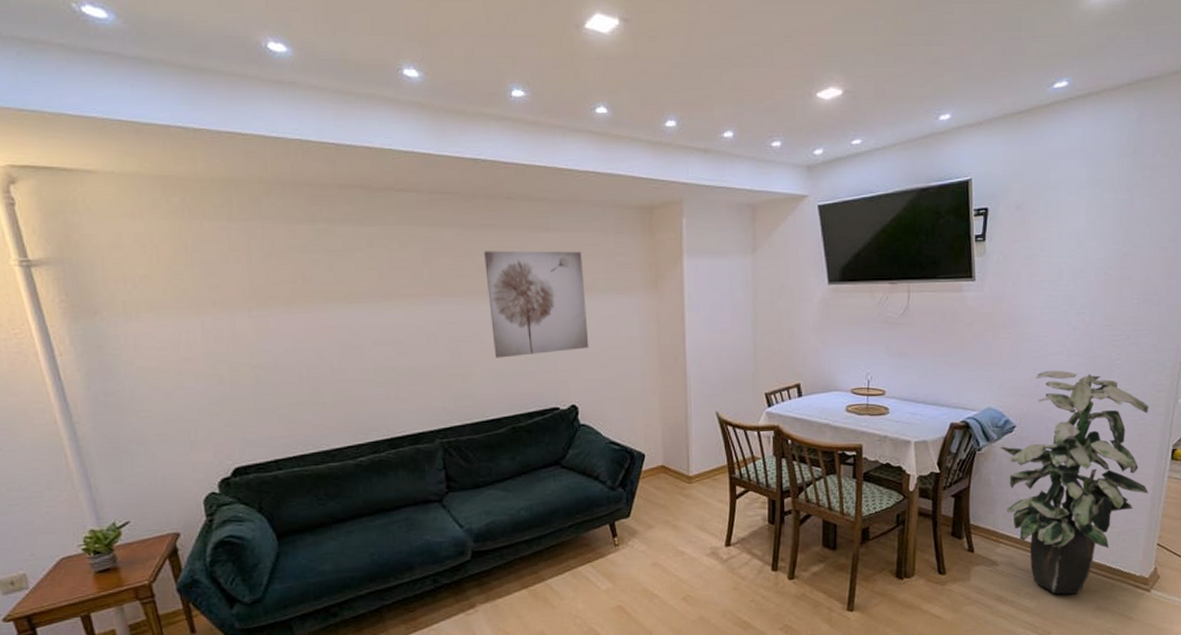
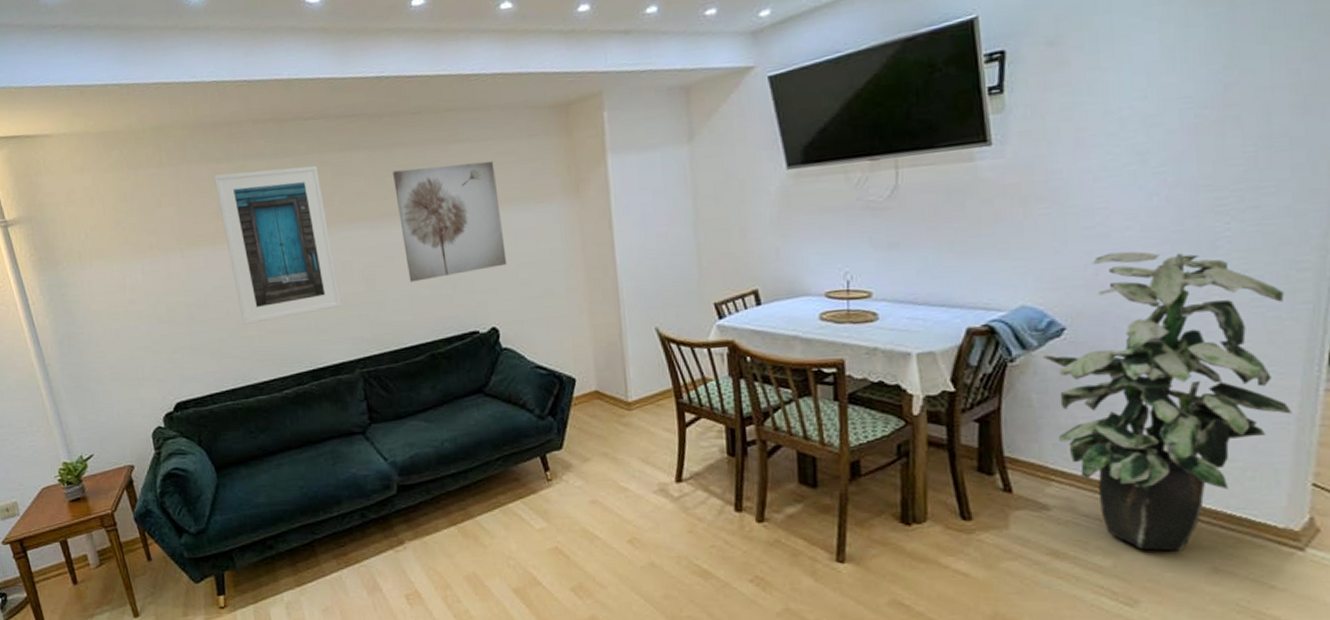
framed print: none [292,235,424,390] -> present [214,165,341,324]

